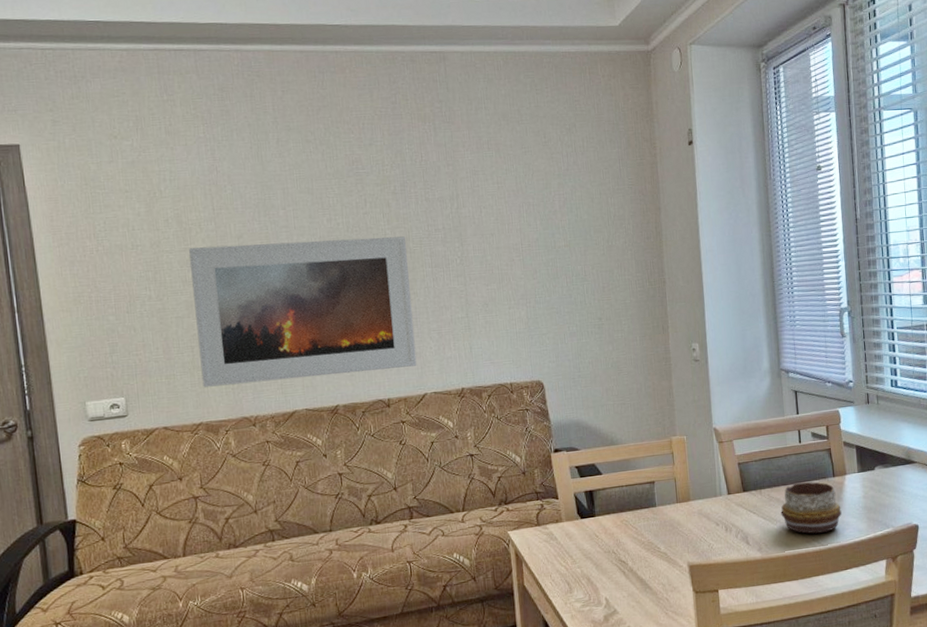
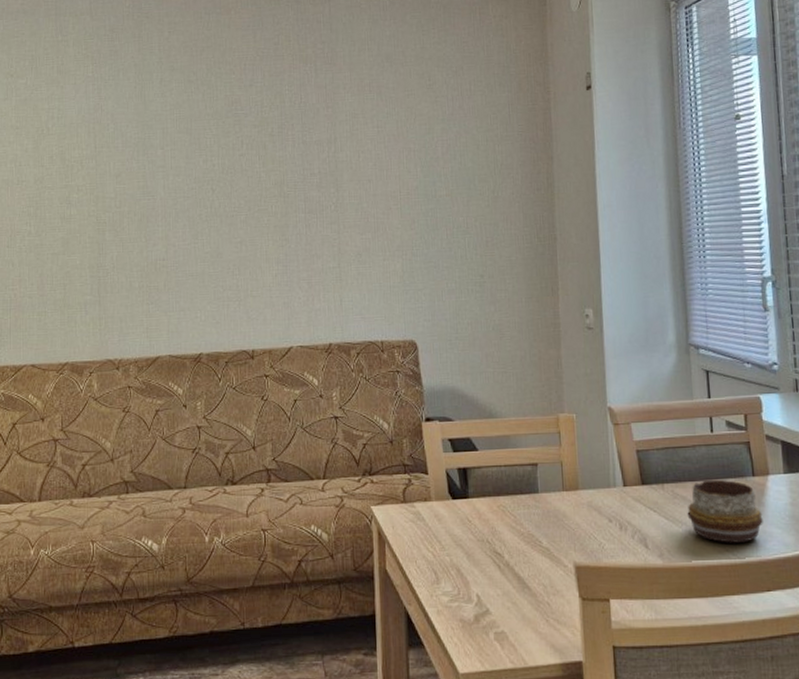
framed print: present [189,236,417,387] -> none [70,180,284,326]

